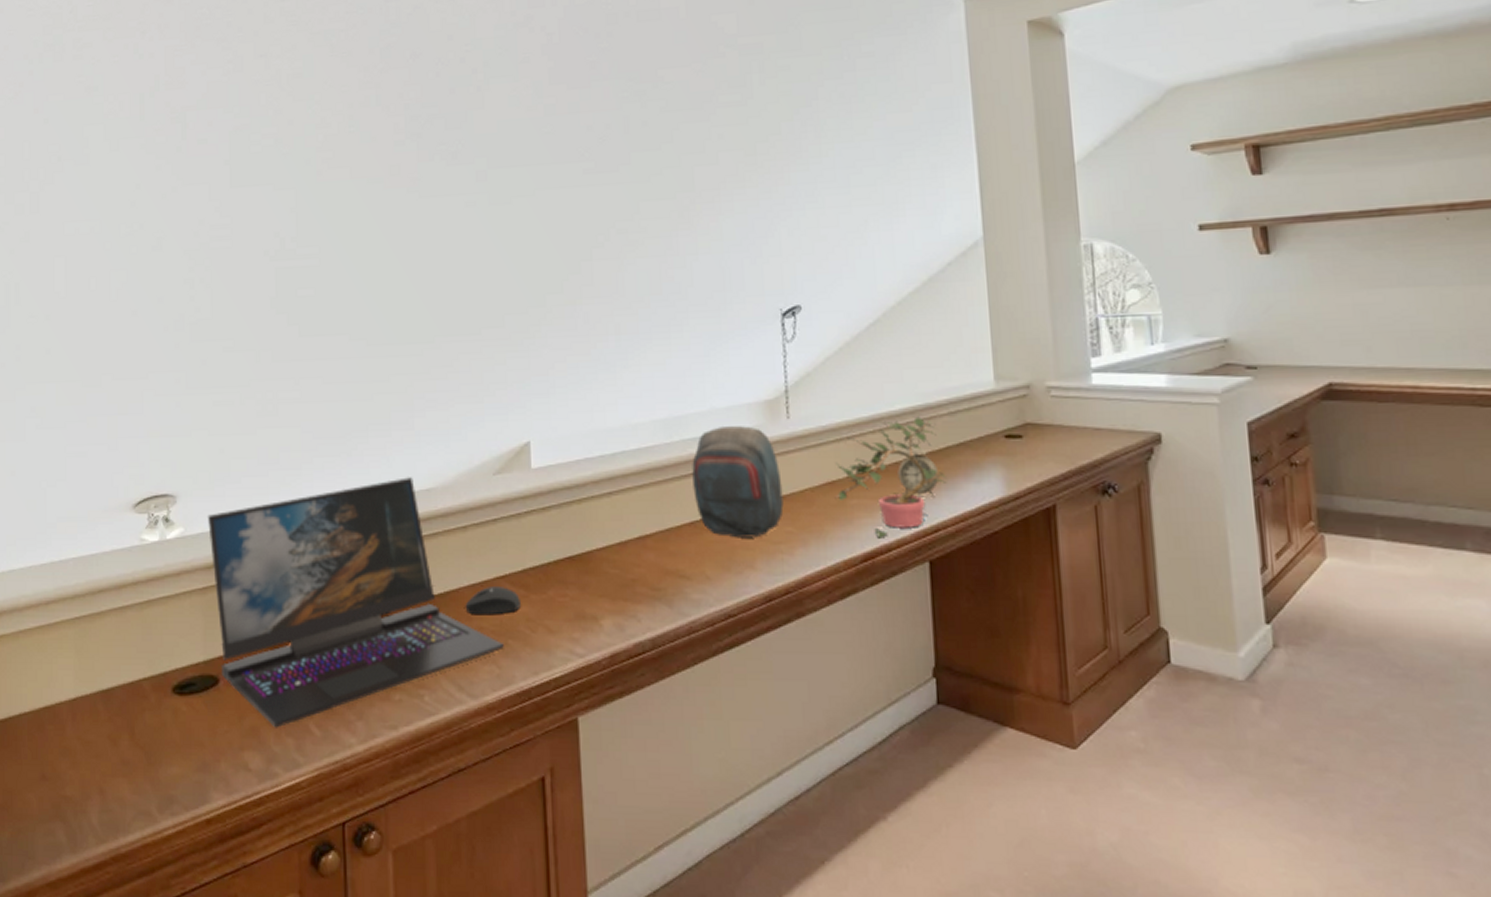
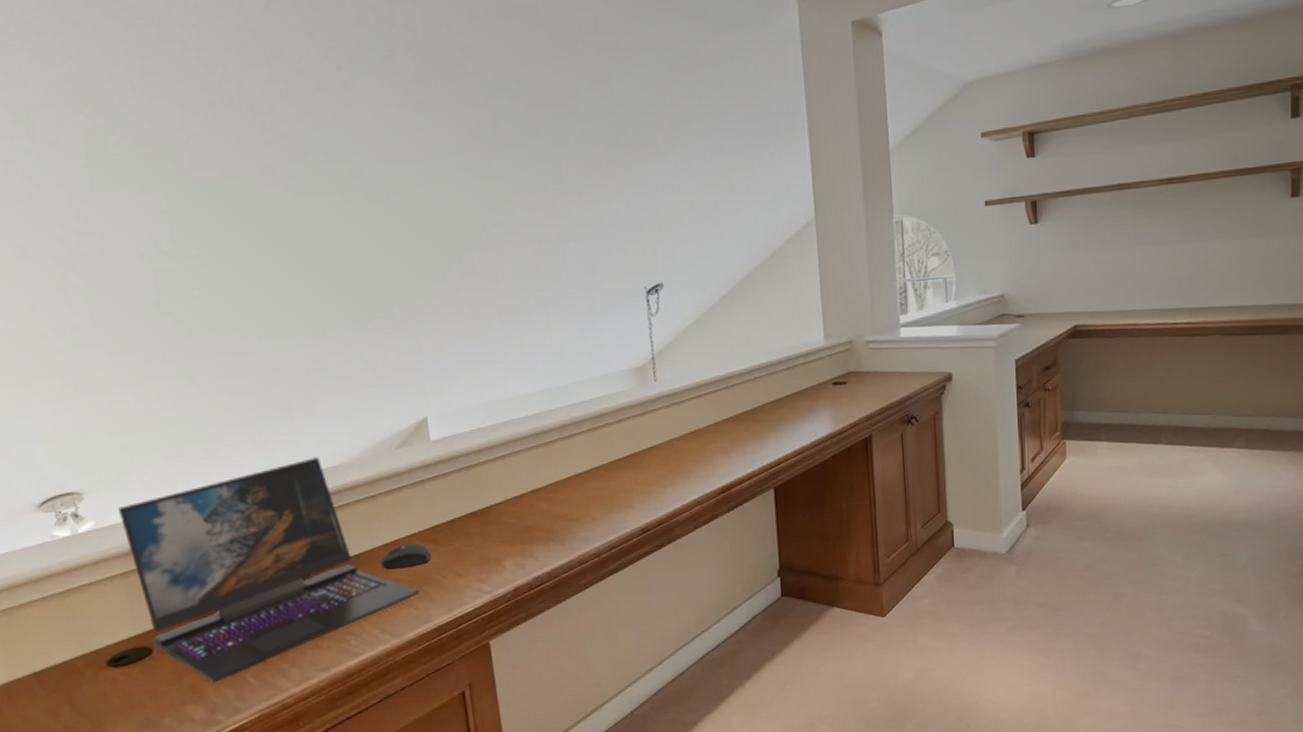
rock: present [692,426,784,538] -> none [574,390,655,484]
potted plant: present [833,416,947,539] -> none [695,372,787,474]
alarm clock: present [897,436,940,497] -> none [747,389,781,437]

